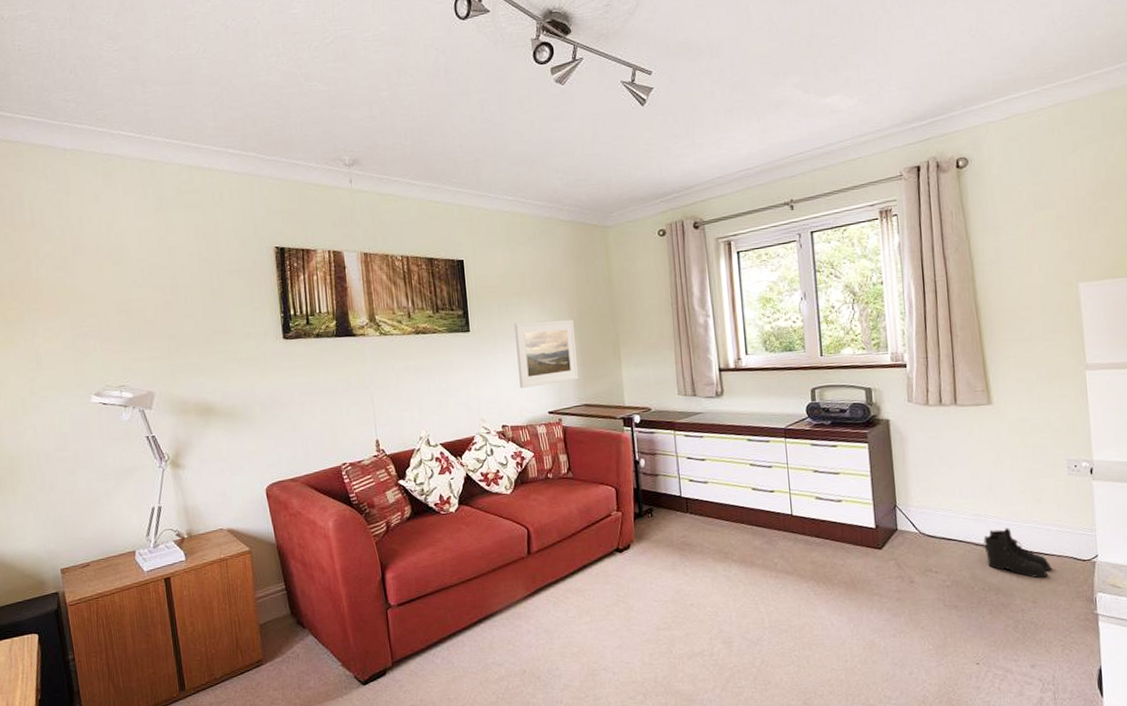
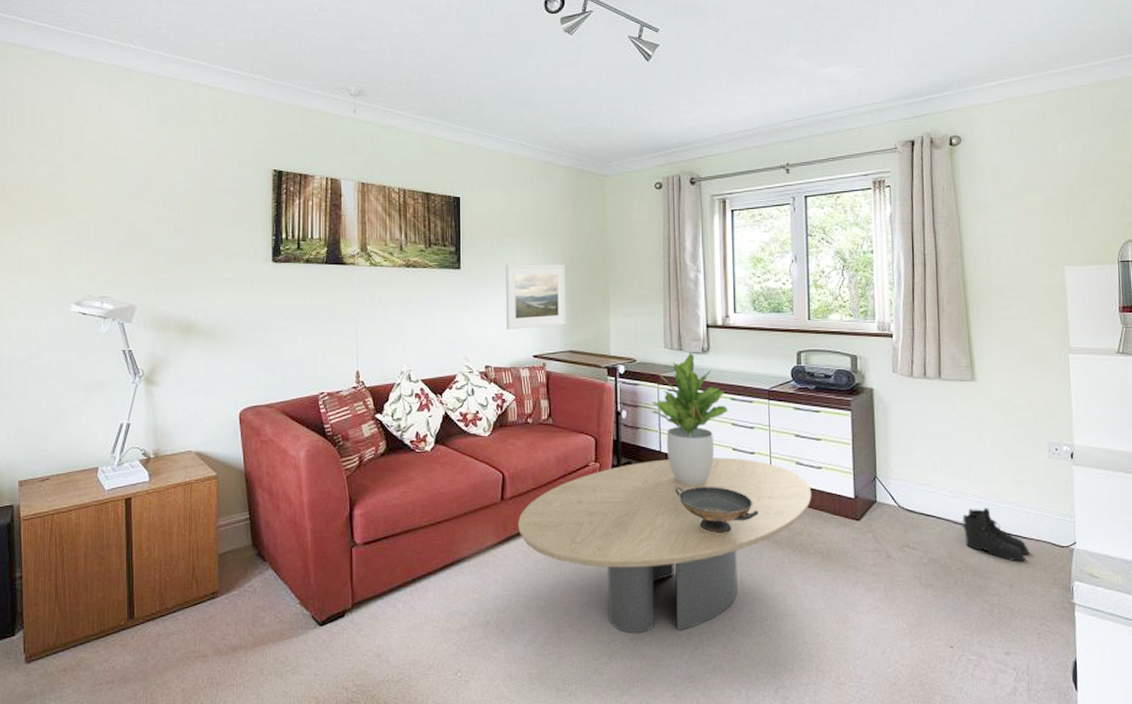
coffee table: none [546,497,833,672] -> present [518,457,812,634]
potted plant: none [667,397,746,528] -> present [649,352,729,486]
decorative bowl: none [697,526,781,572] -> present [675,486,759,533]

